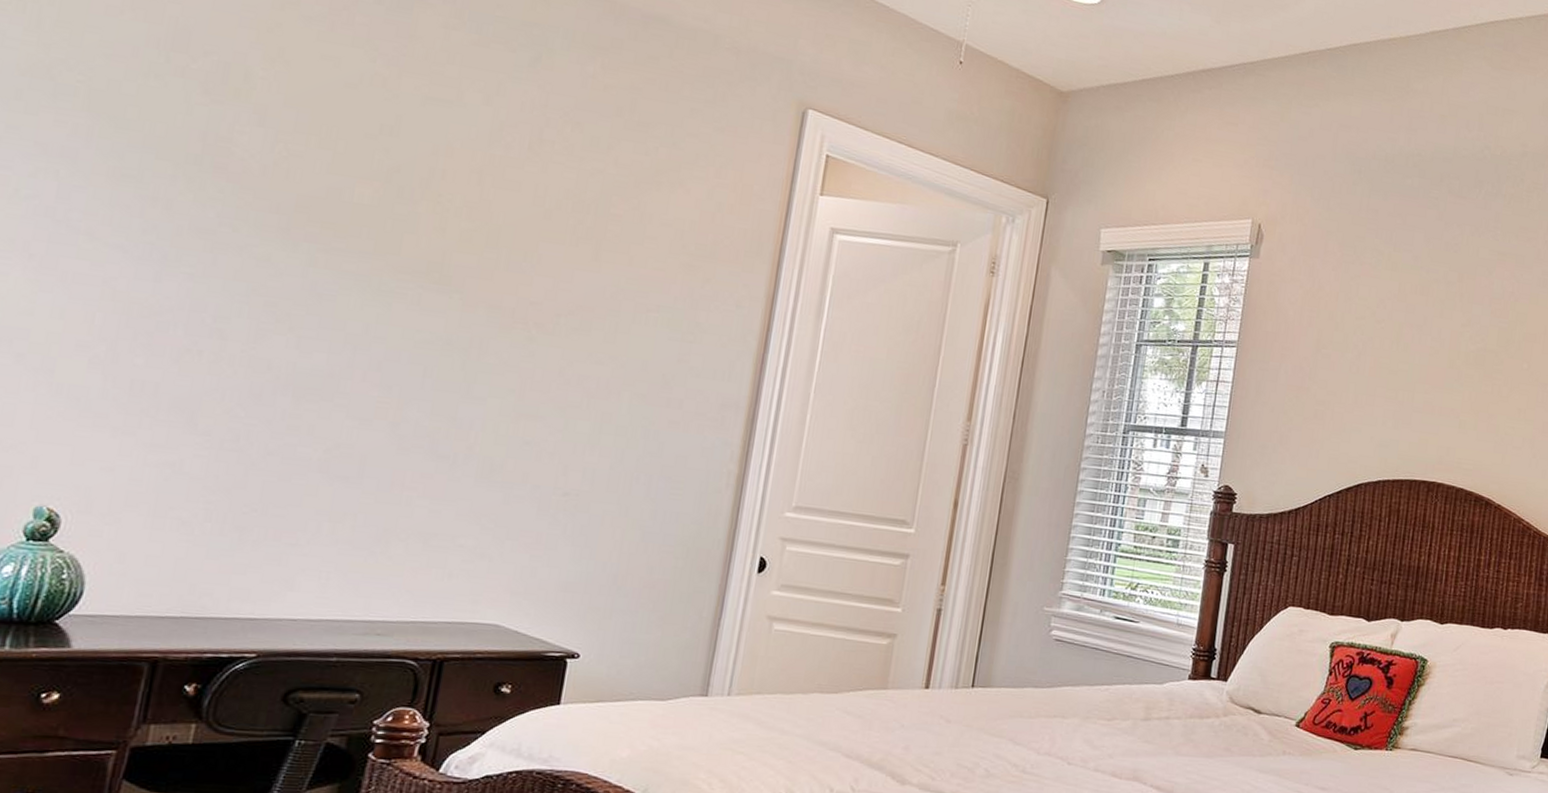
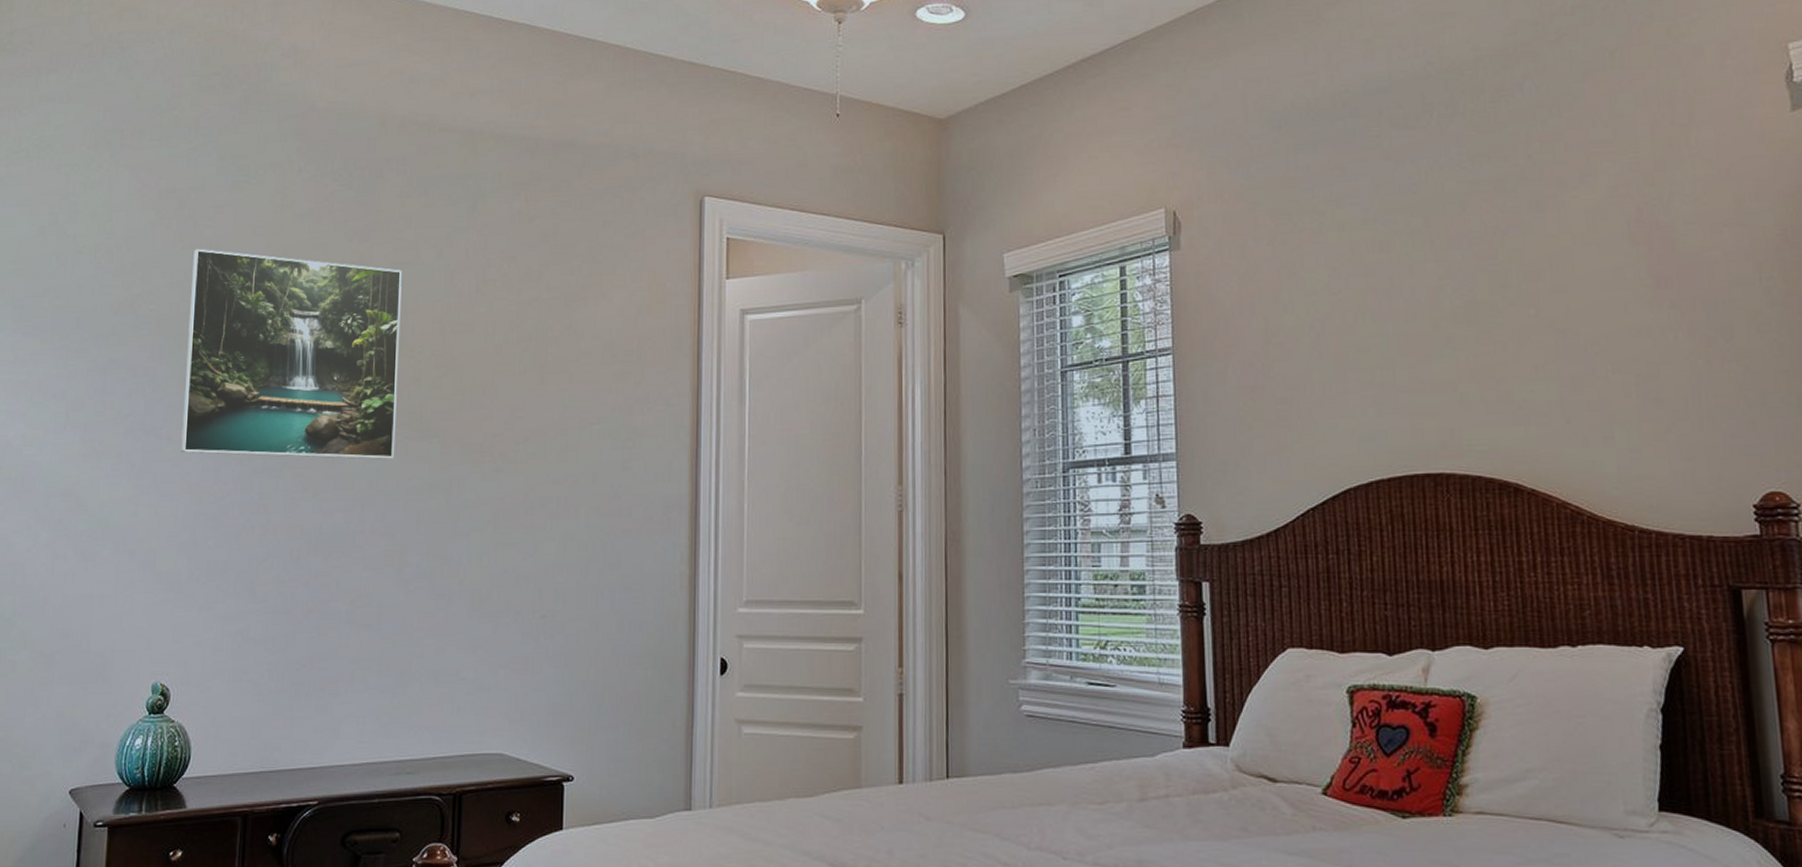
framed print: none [105,23,437,307] -> present [181,248,402,459]

